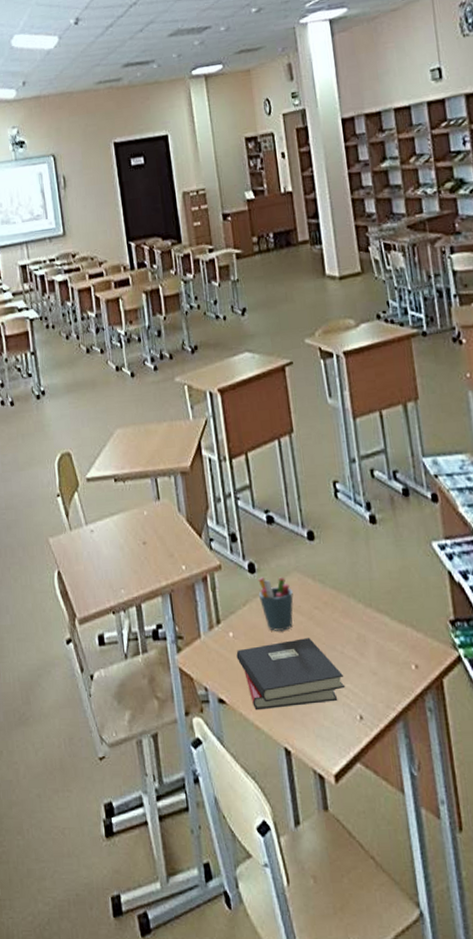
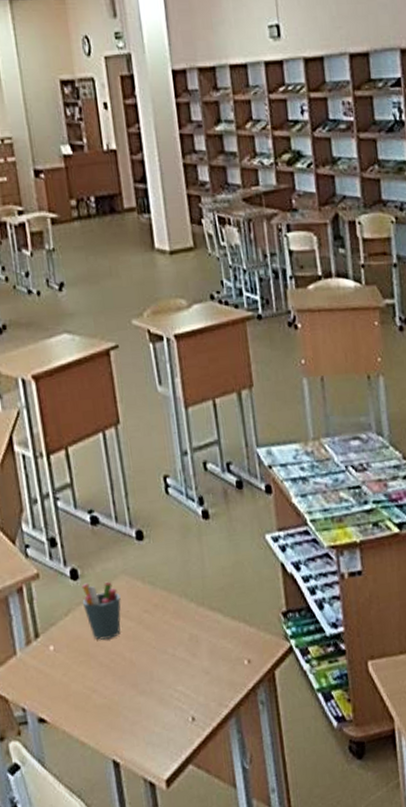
hardback book: present [236,638,346,711] -> none [58,643,177,726]

